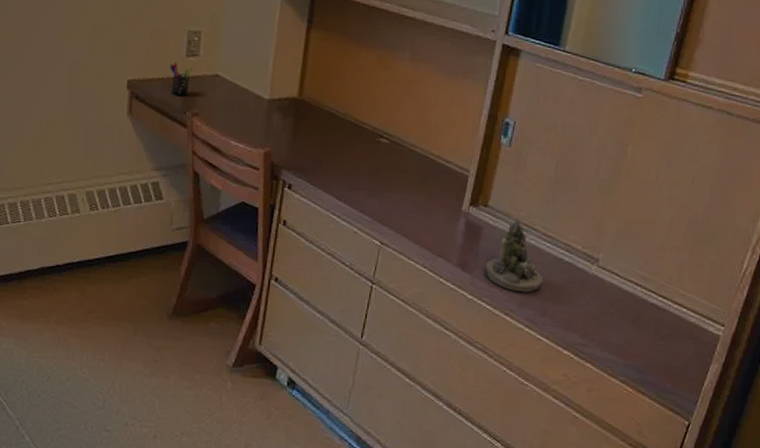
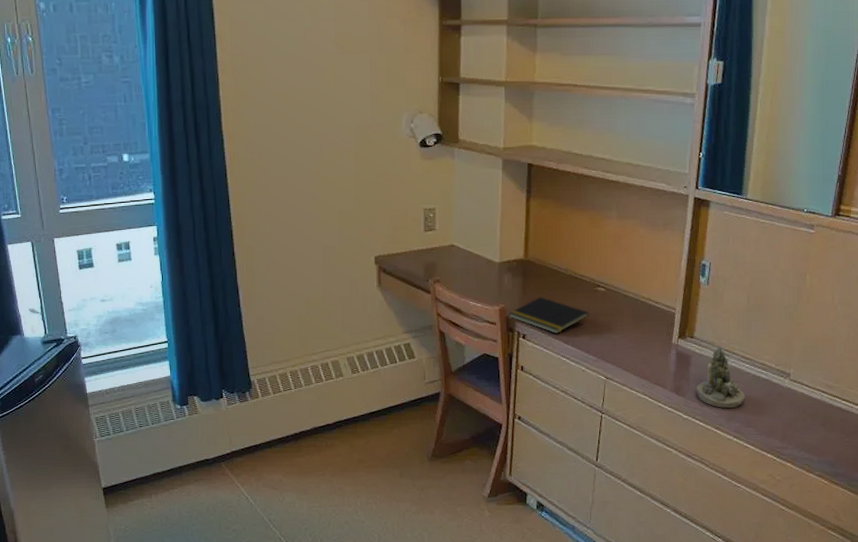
pen holder: present [170,62,193,97] -> none [411,237,431,267]
notepad: none [274,142,369,188] -> present [509,296,590,334]

